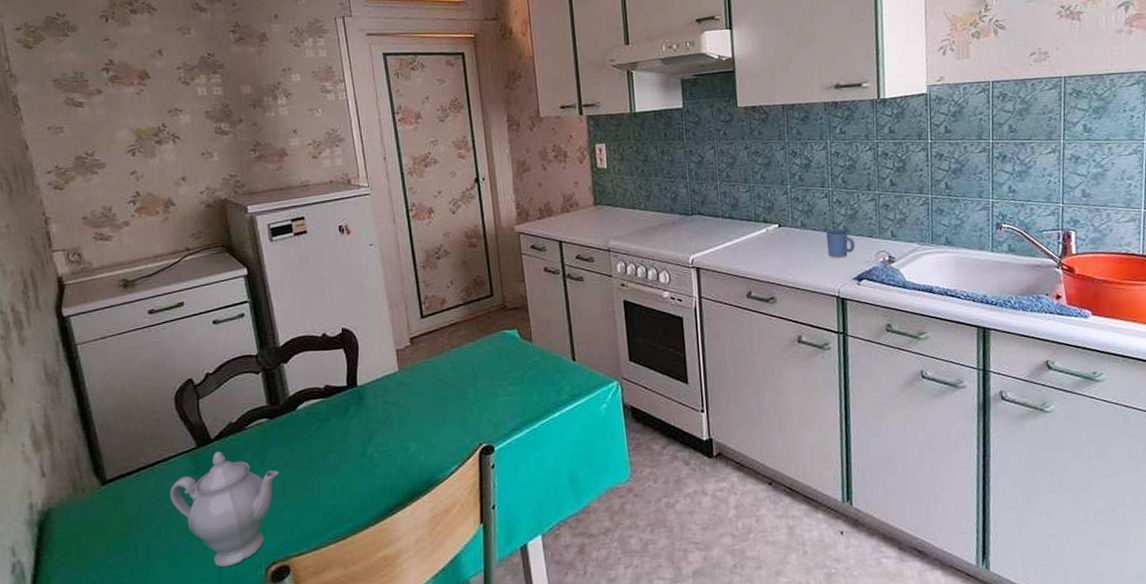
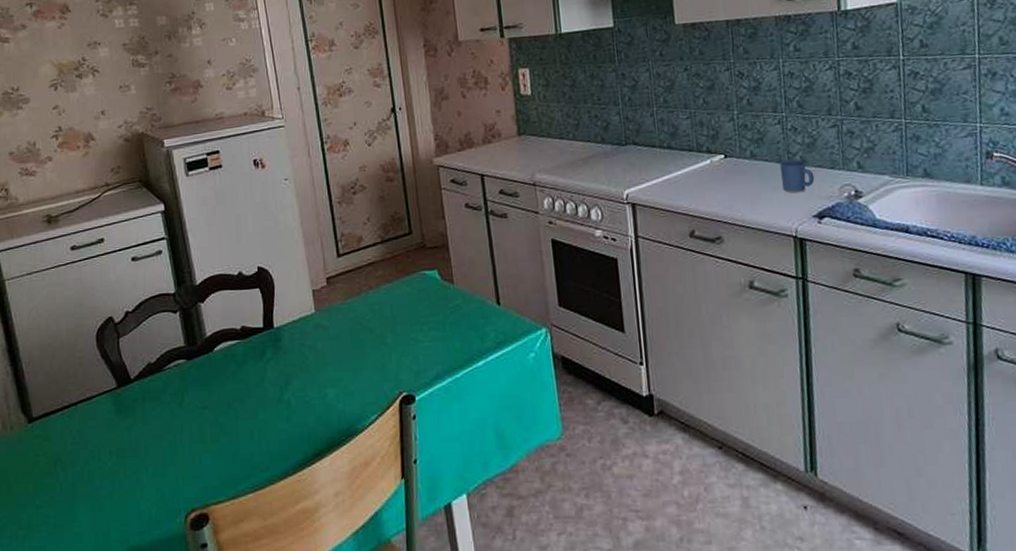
teapot: present [170,451,279,568] -> none [92,392,197,513]

